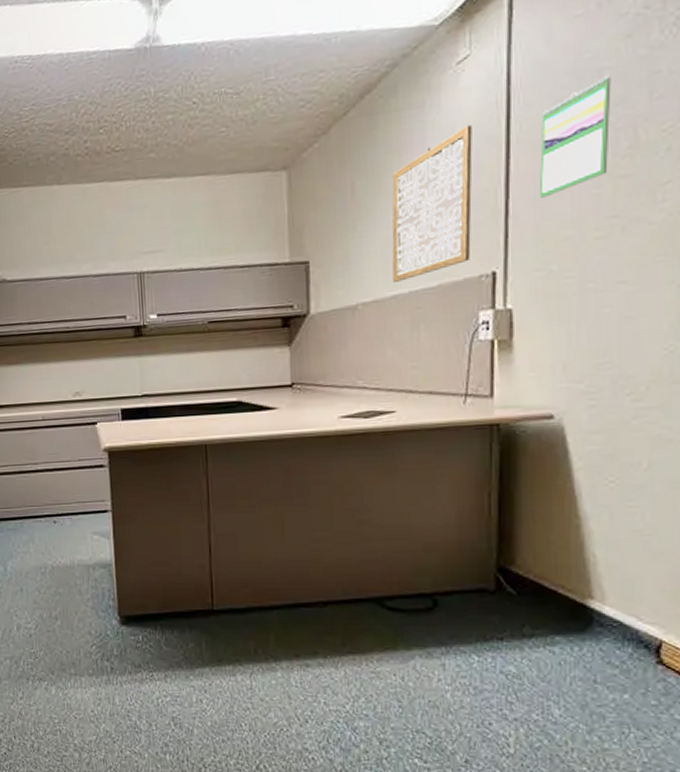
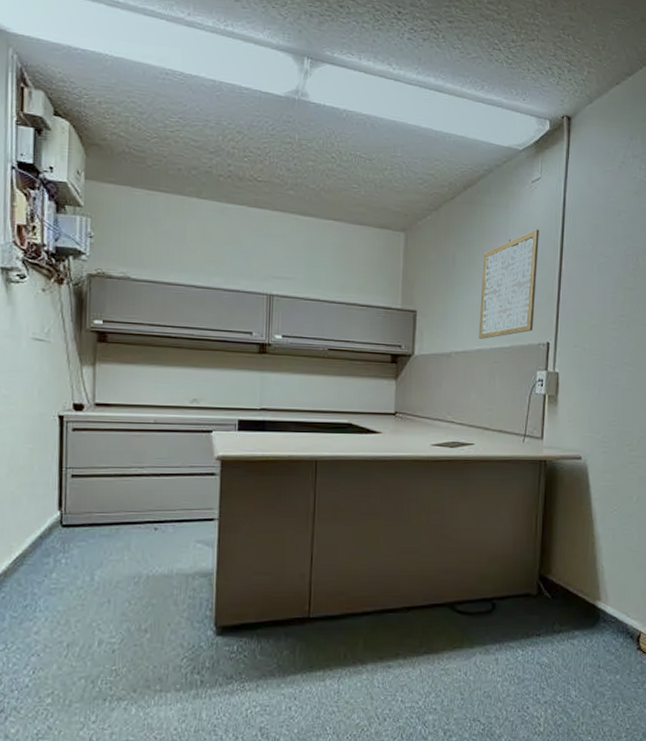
calendar: present [539,75,611,198] -> none [579,216,625,294]

